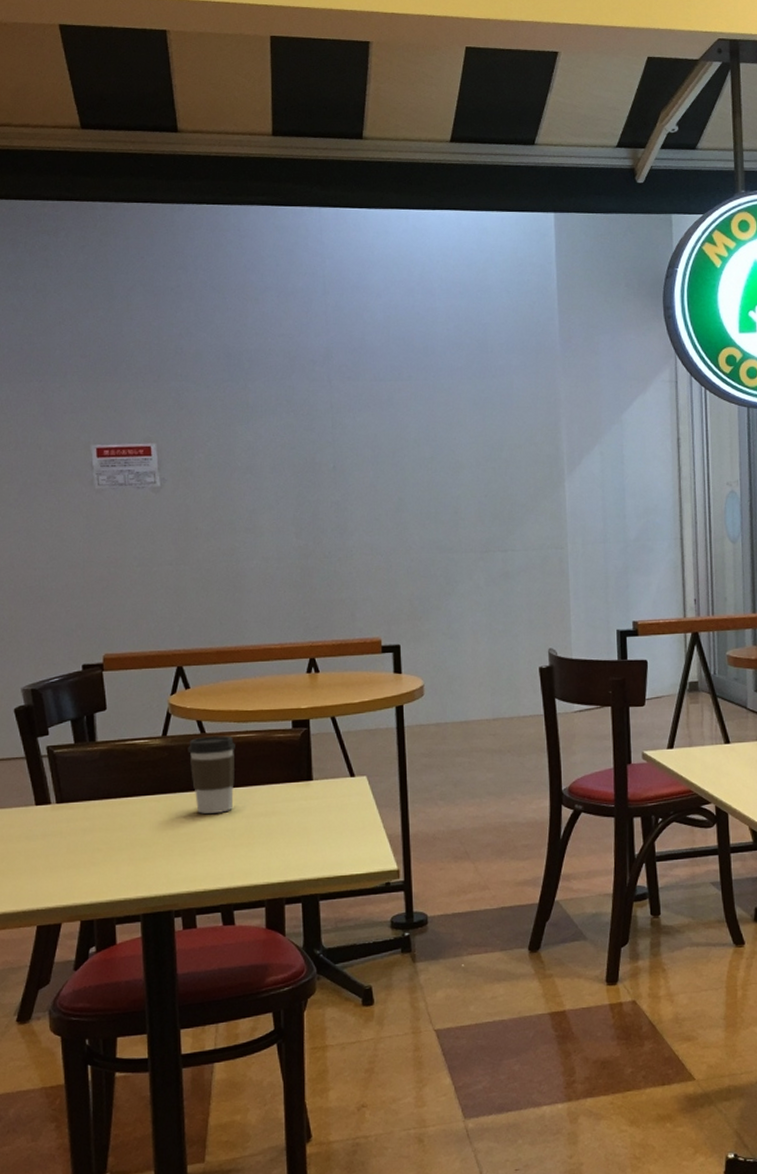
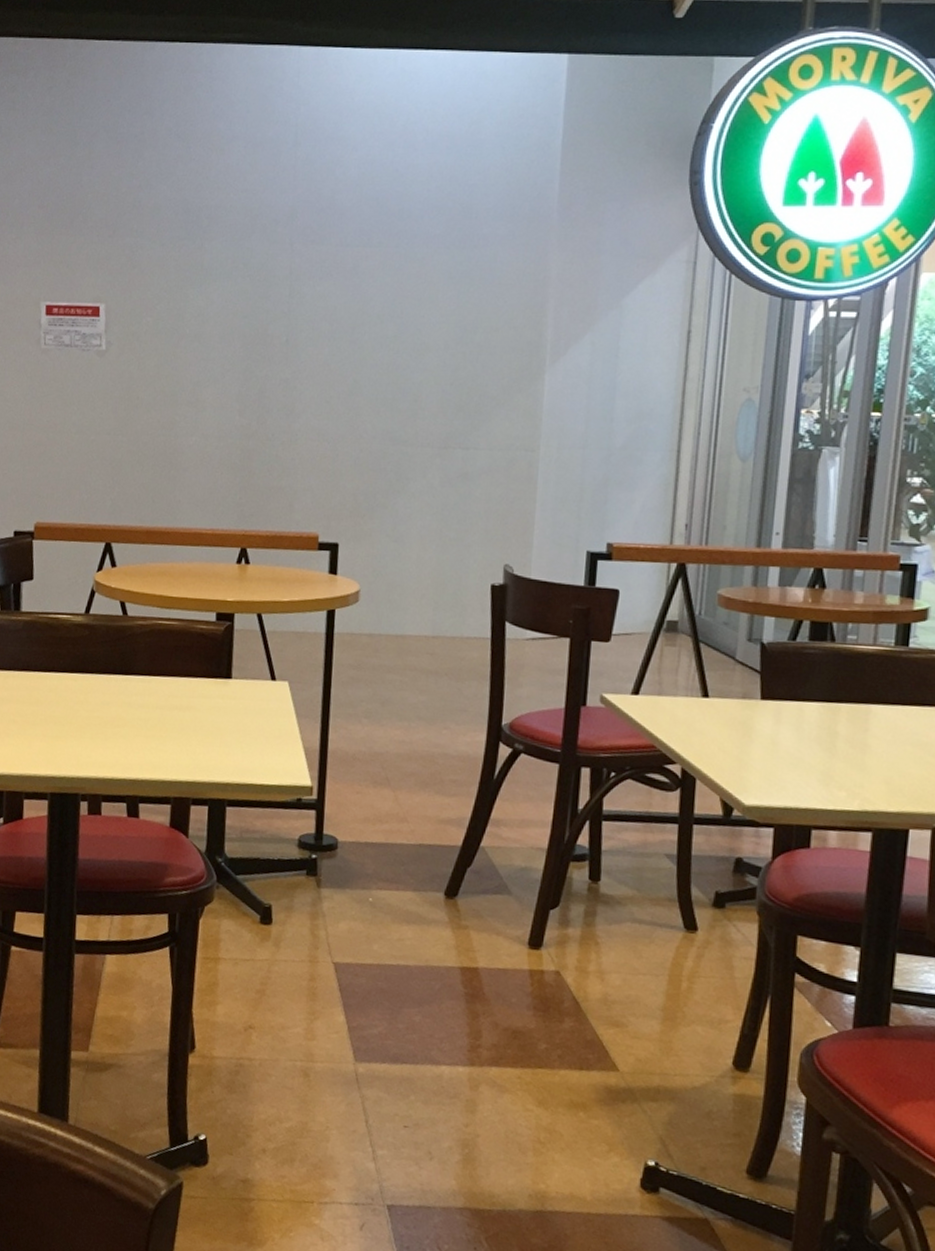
coffee cup: present [188,735,235,814] -> none [108,619,156,701]

